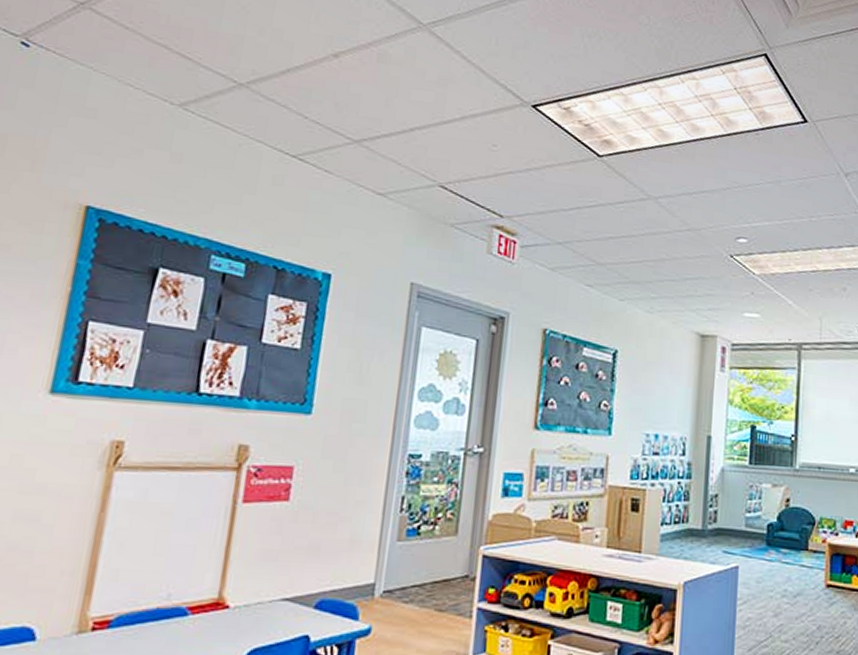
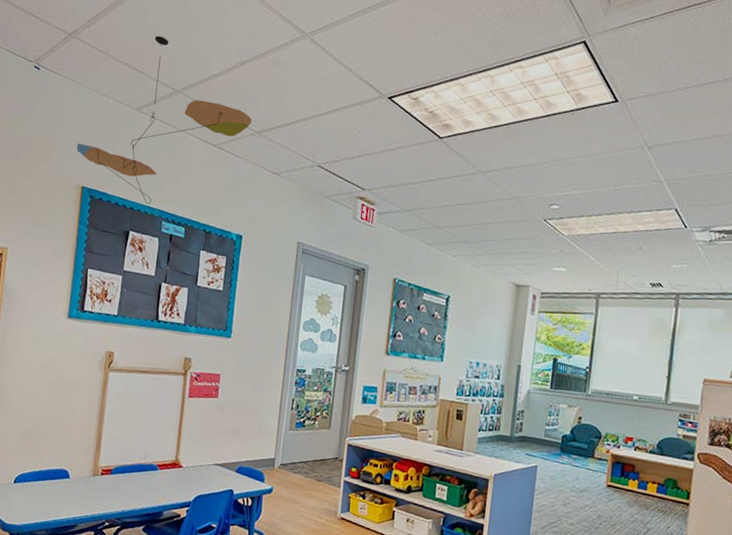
ceiling mobile: none [80,13,348,232] -> present [76,35,252,205]

